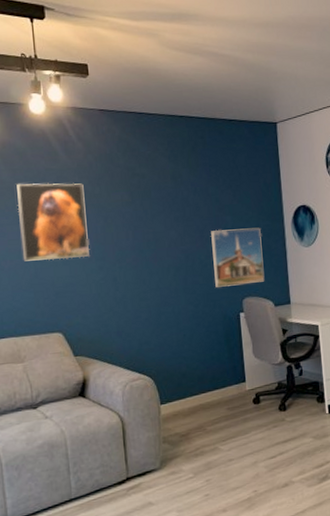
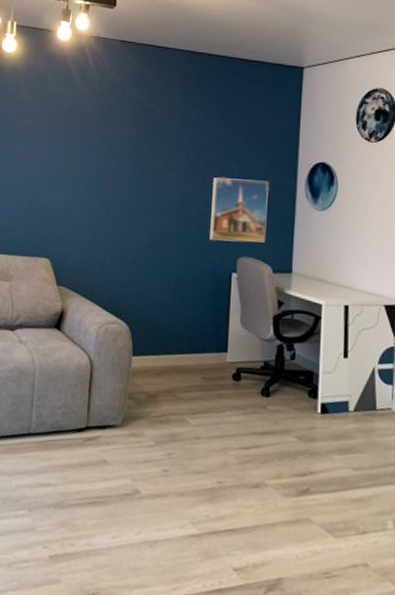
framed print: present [17,183,90,261] -> none [27,105,94,187]

